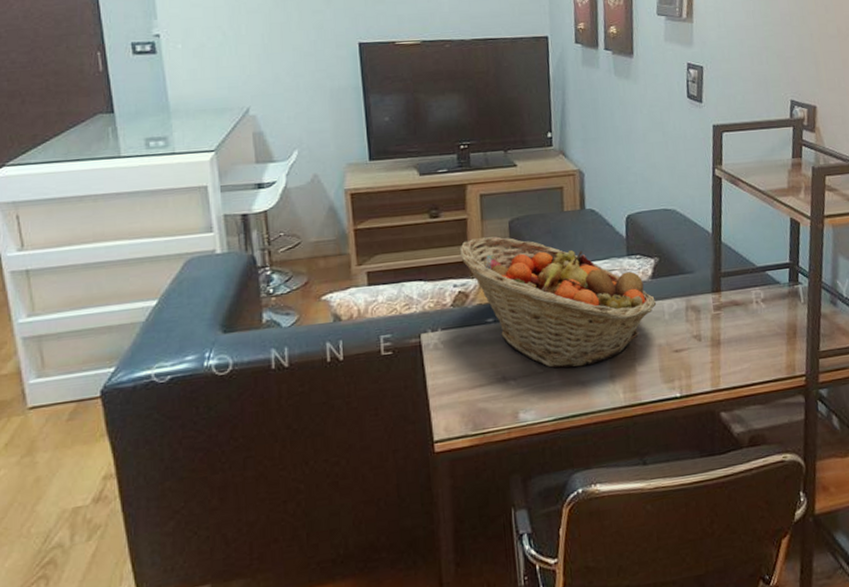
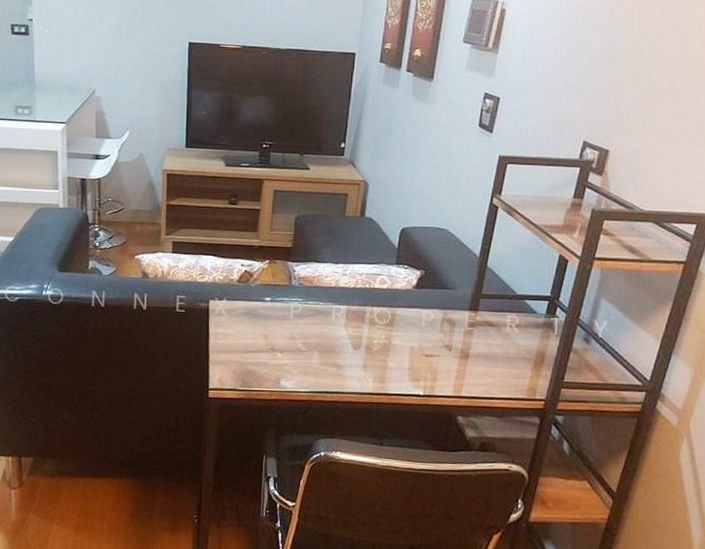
fruit basket: present [459,236,657,368] -> none [249,227,416,353]

